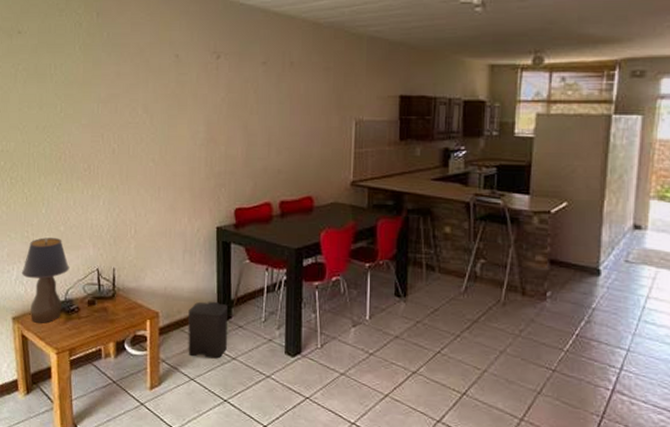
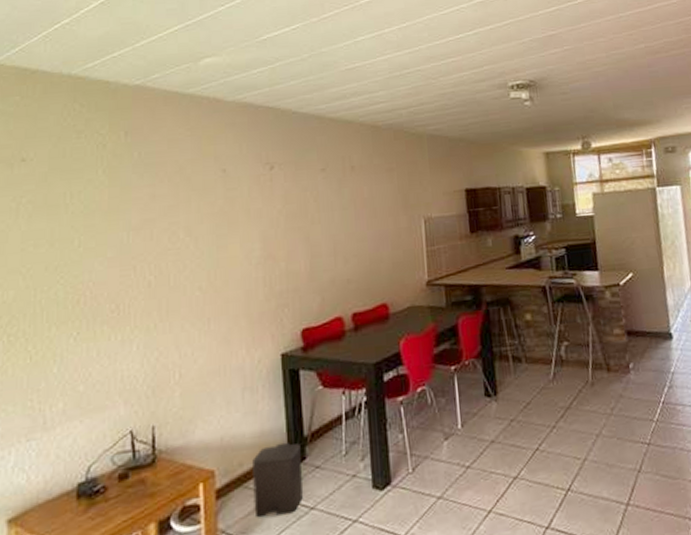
table lamp: present [21,237,70,323] -> none [22,401,93,520]

